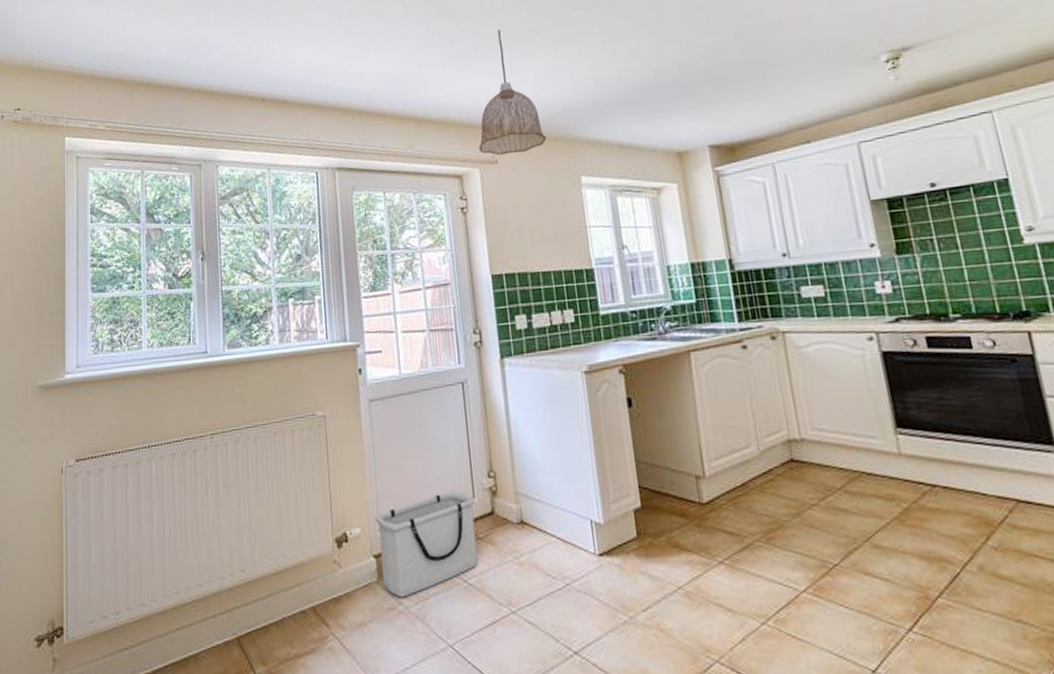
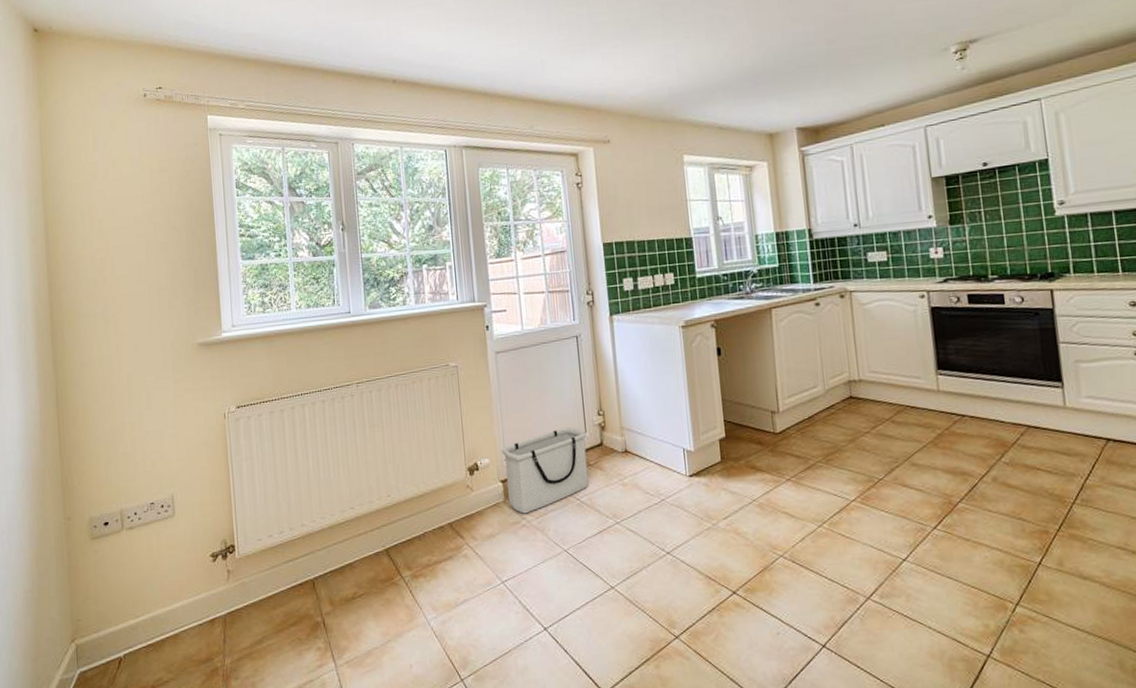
pendant lamp: present [479,29,547,156] -> none [593,17,654,136]

